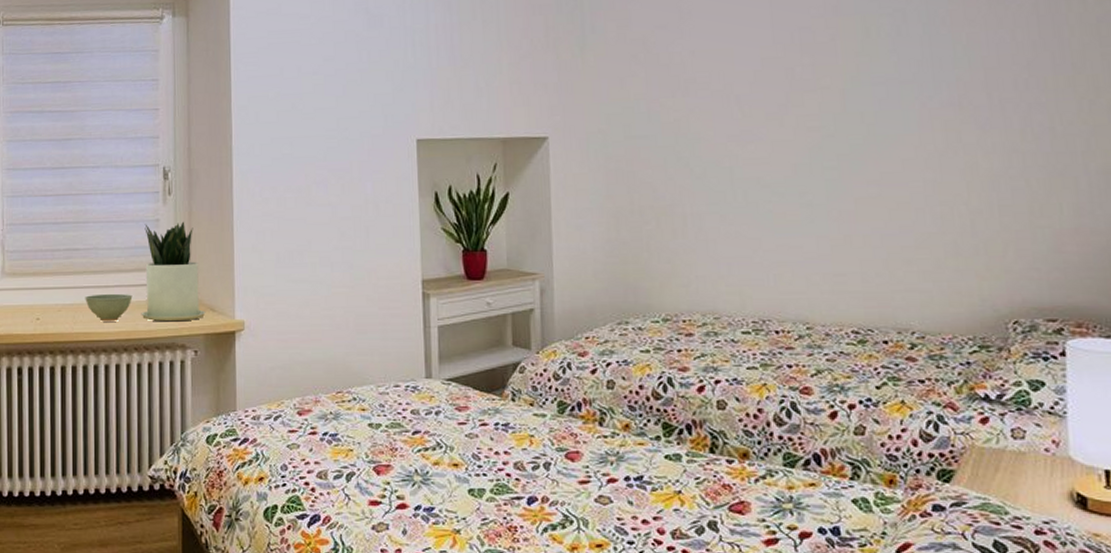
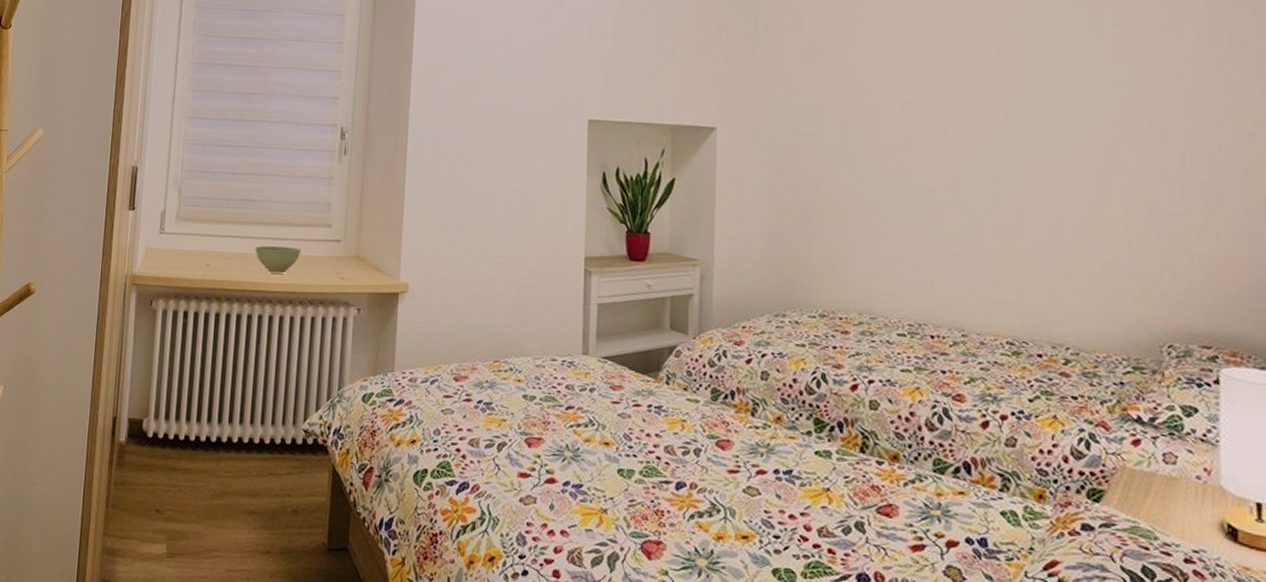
planter: present [141,221,206,322] -> none [308,181,372,279]

